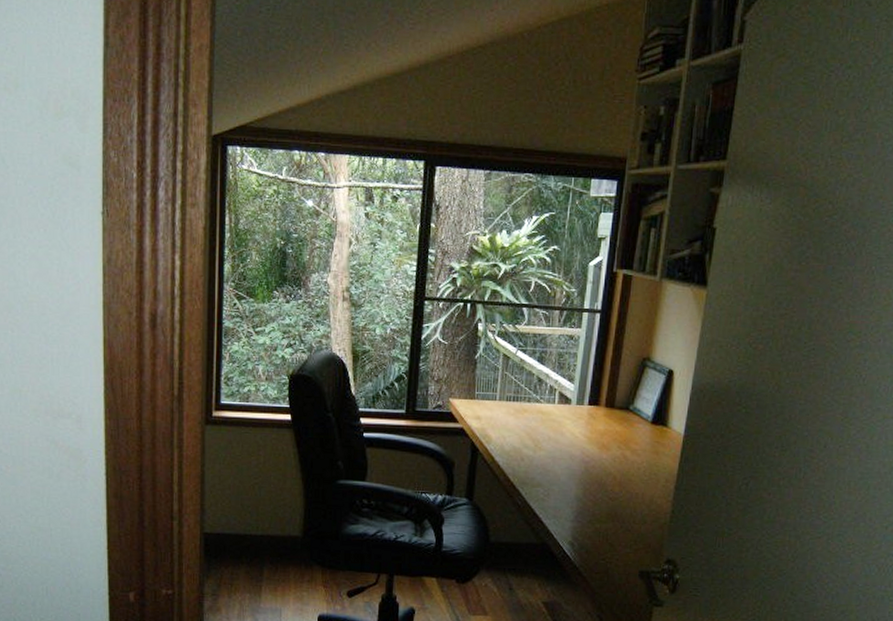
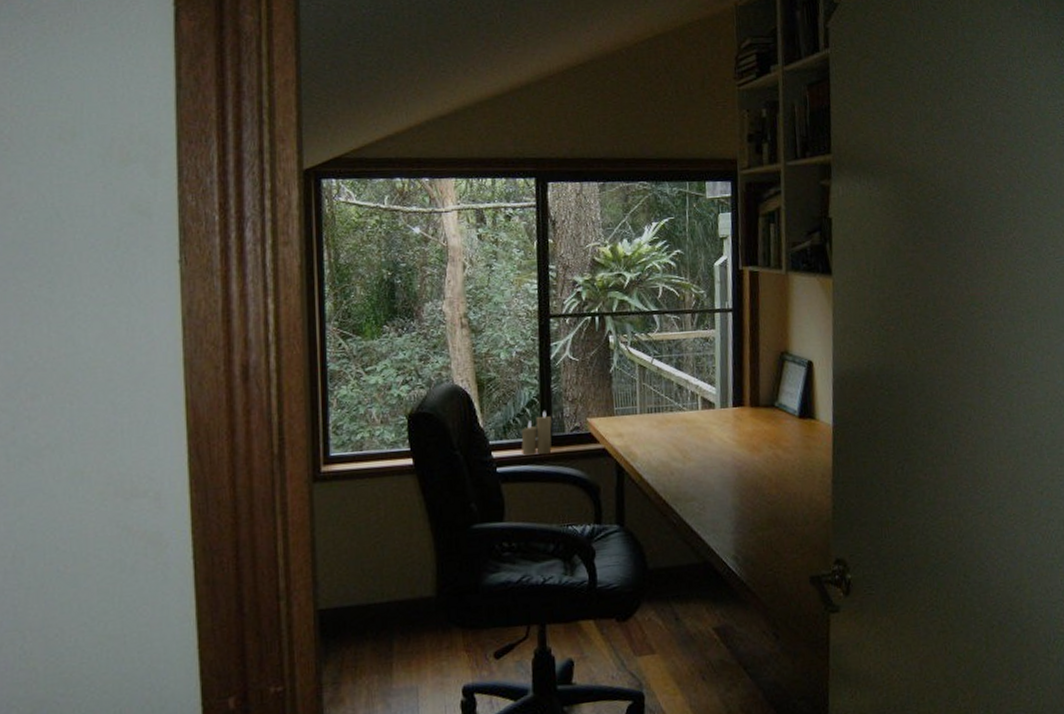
candle: none [387,387,417,427] -> present [521,411,552,456]

